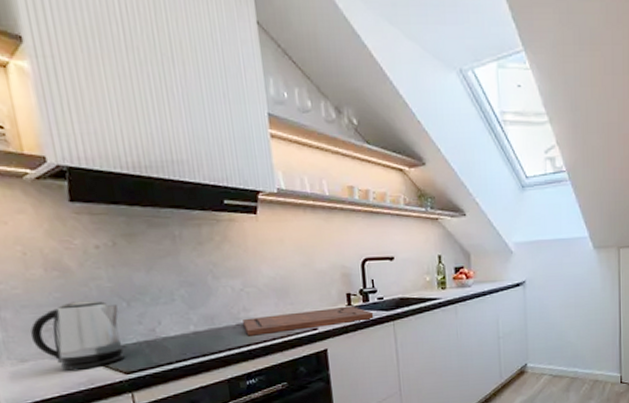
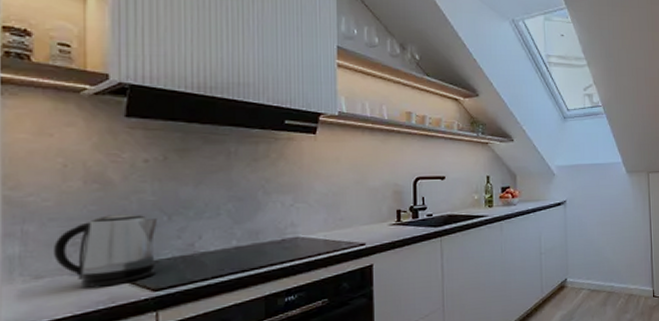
cutting board: present [243,306,374,338] -> none [289,222,422,253]

